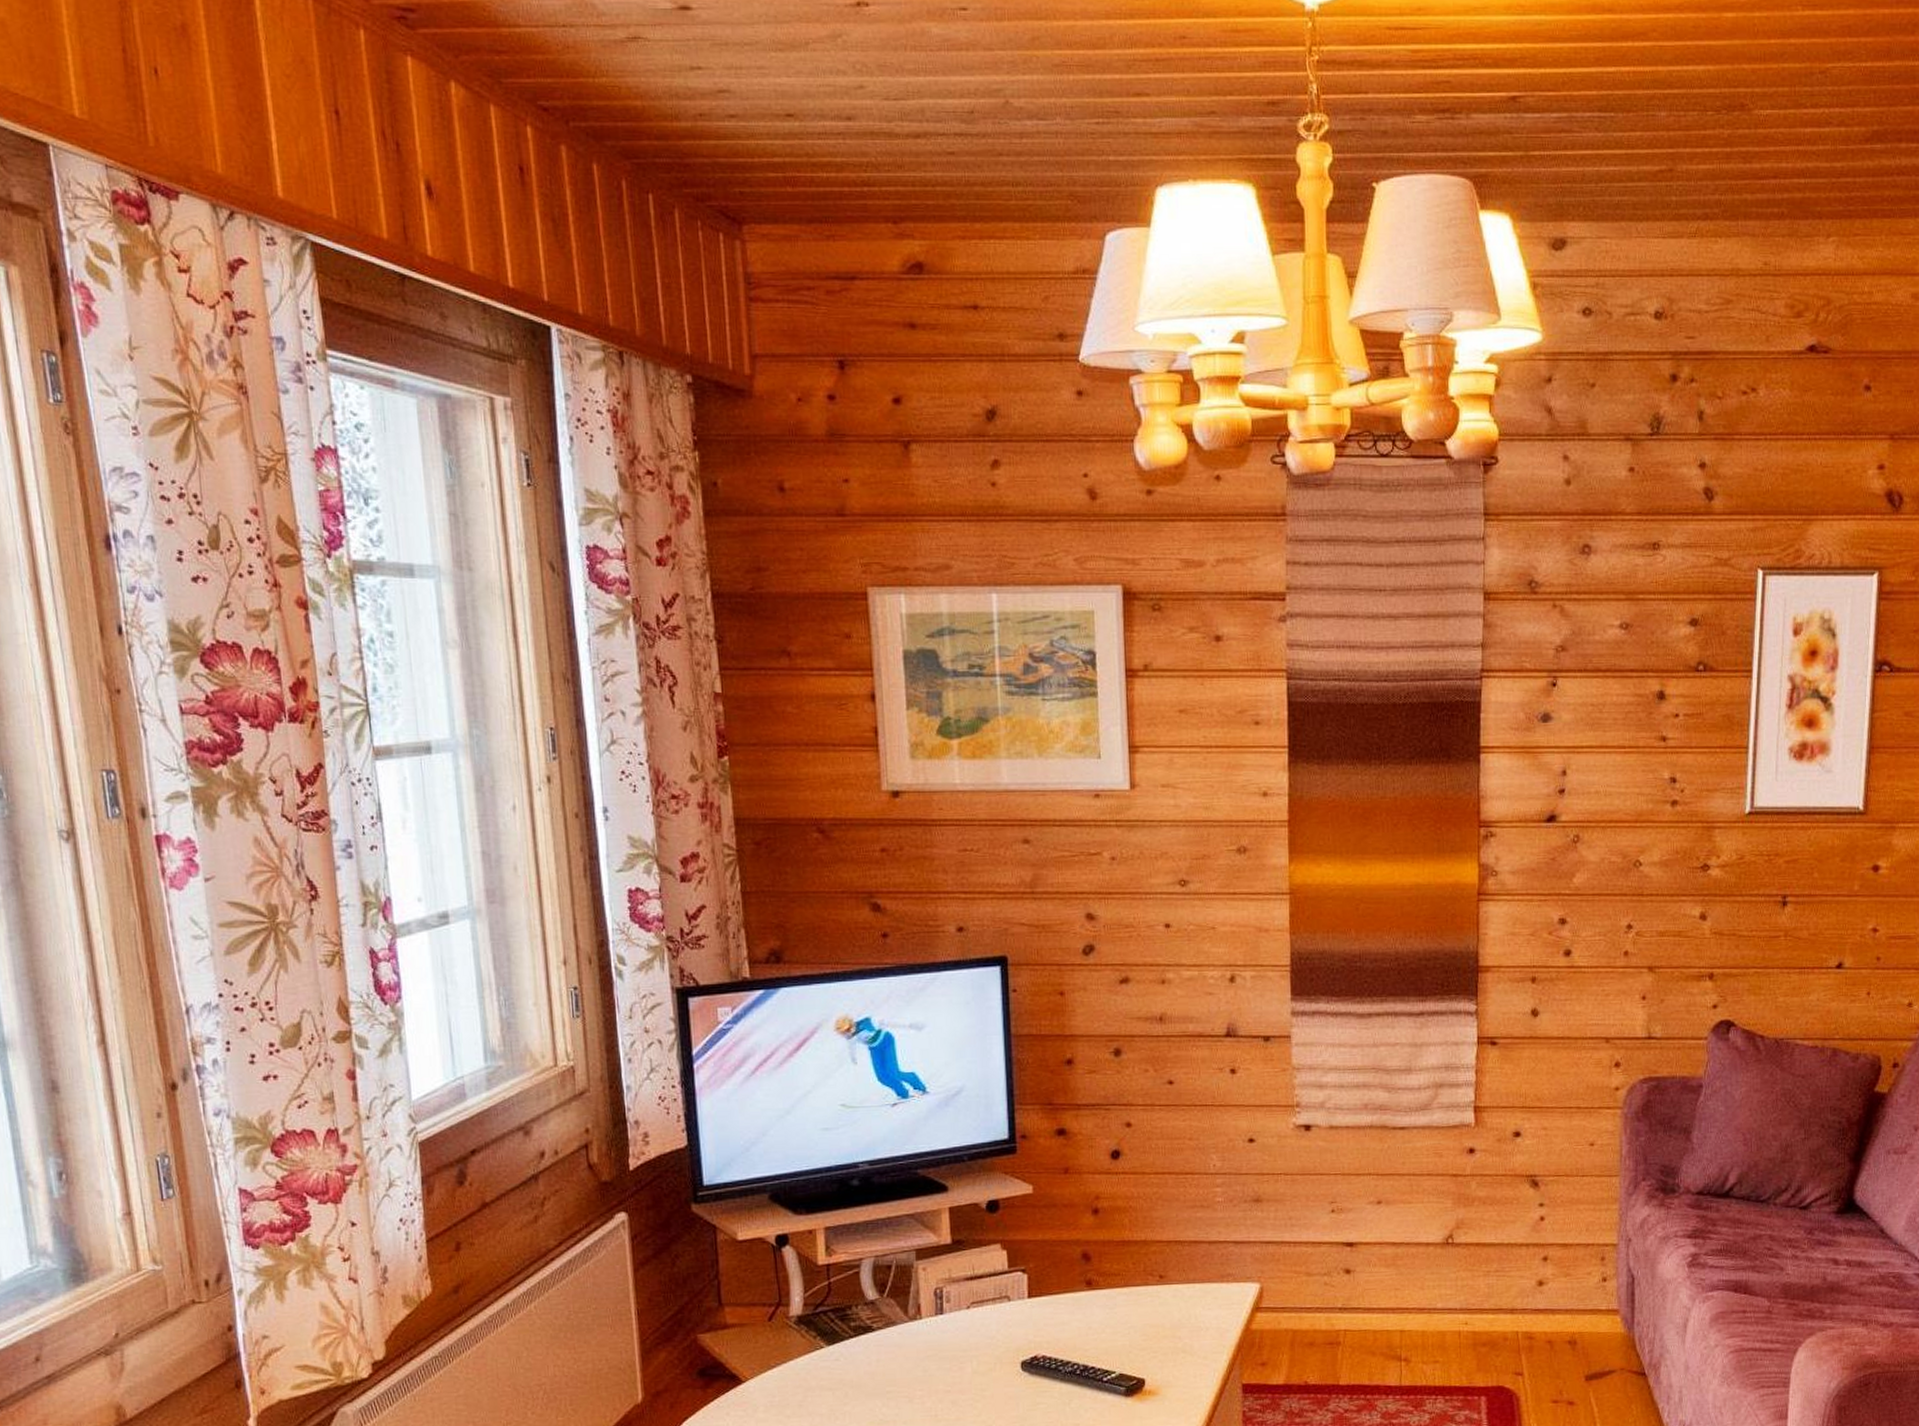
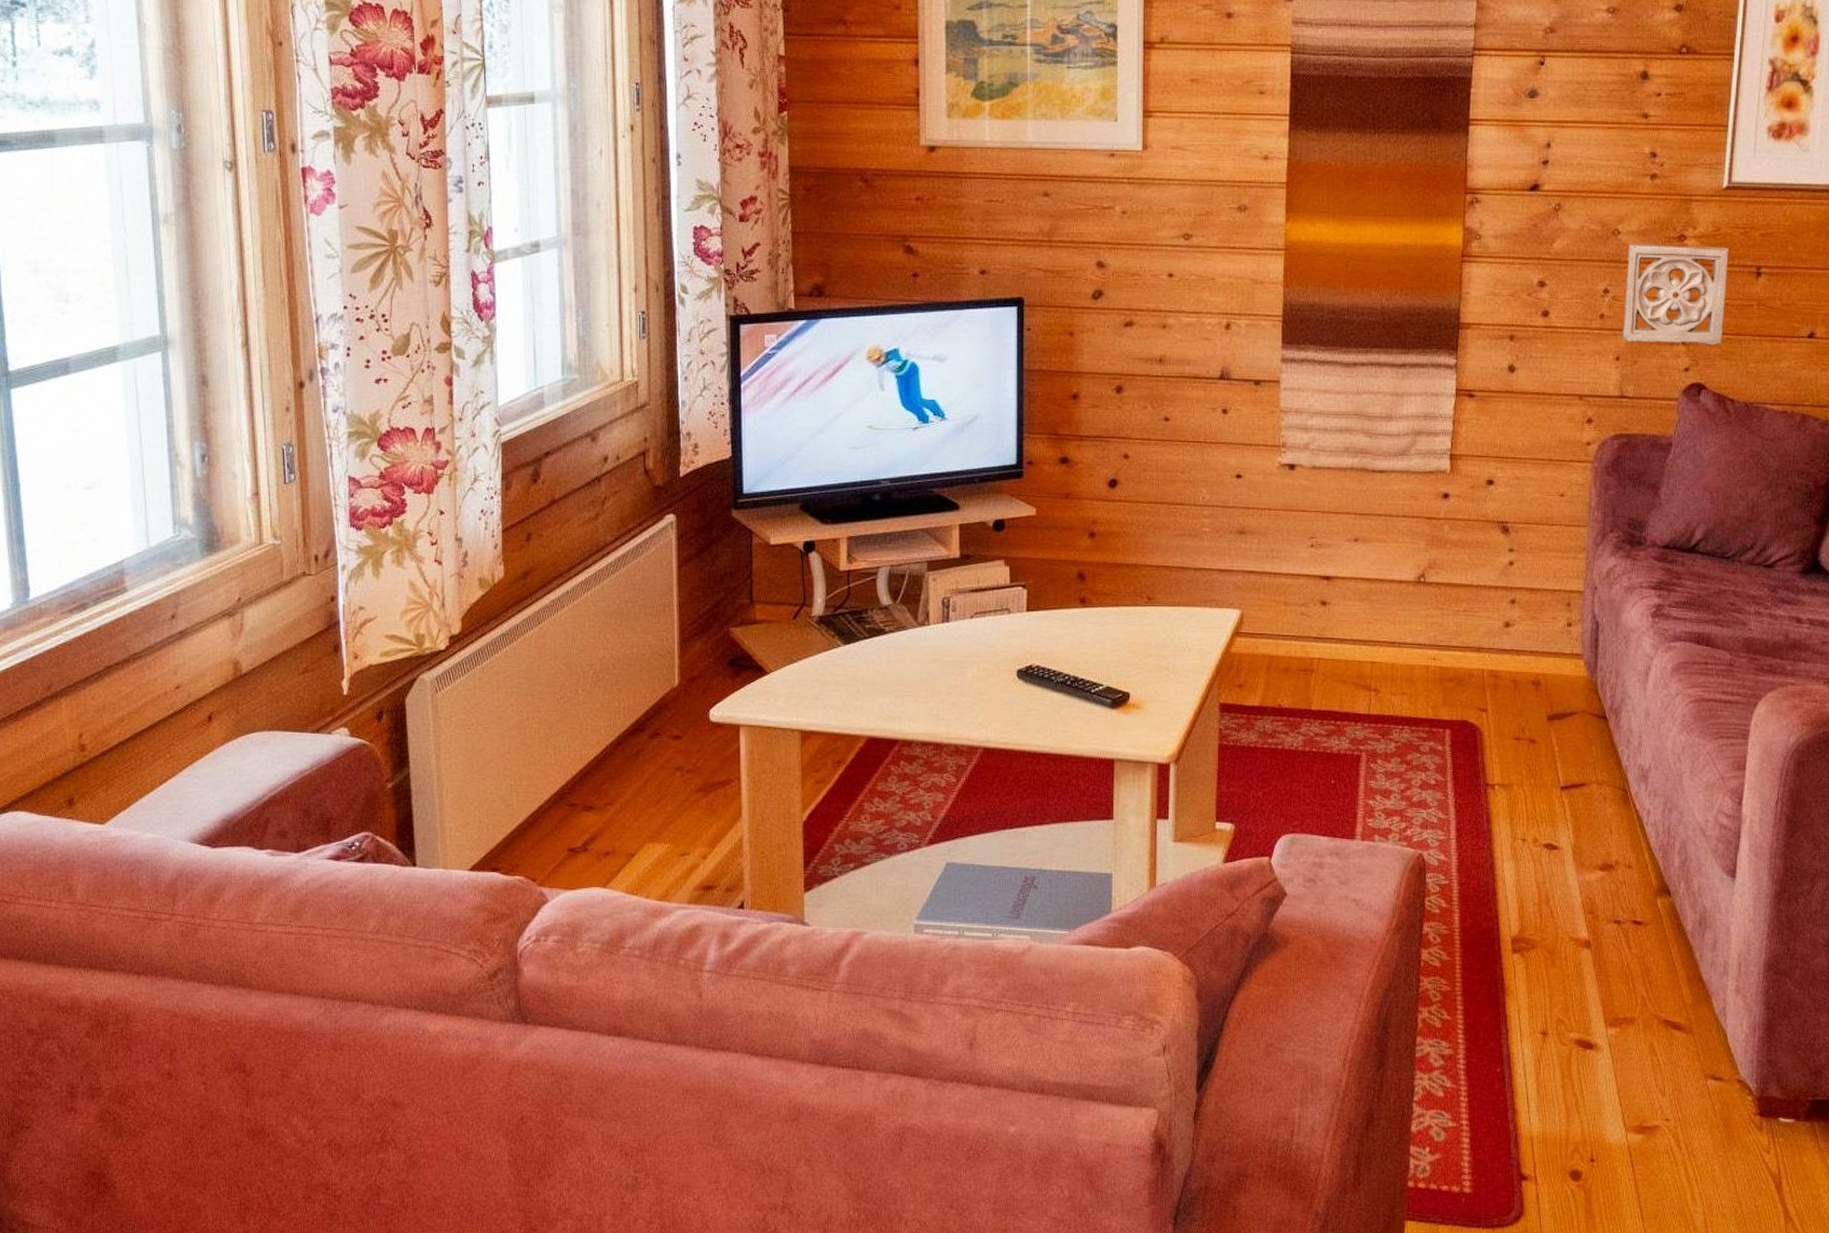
wall ornament: none [1648,875,1755,980] -> present [1622,244,1730,346]

